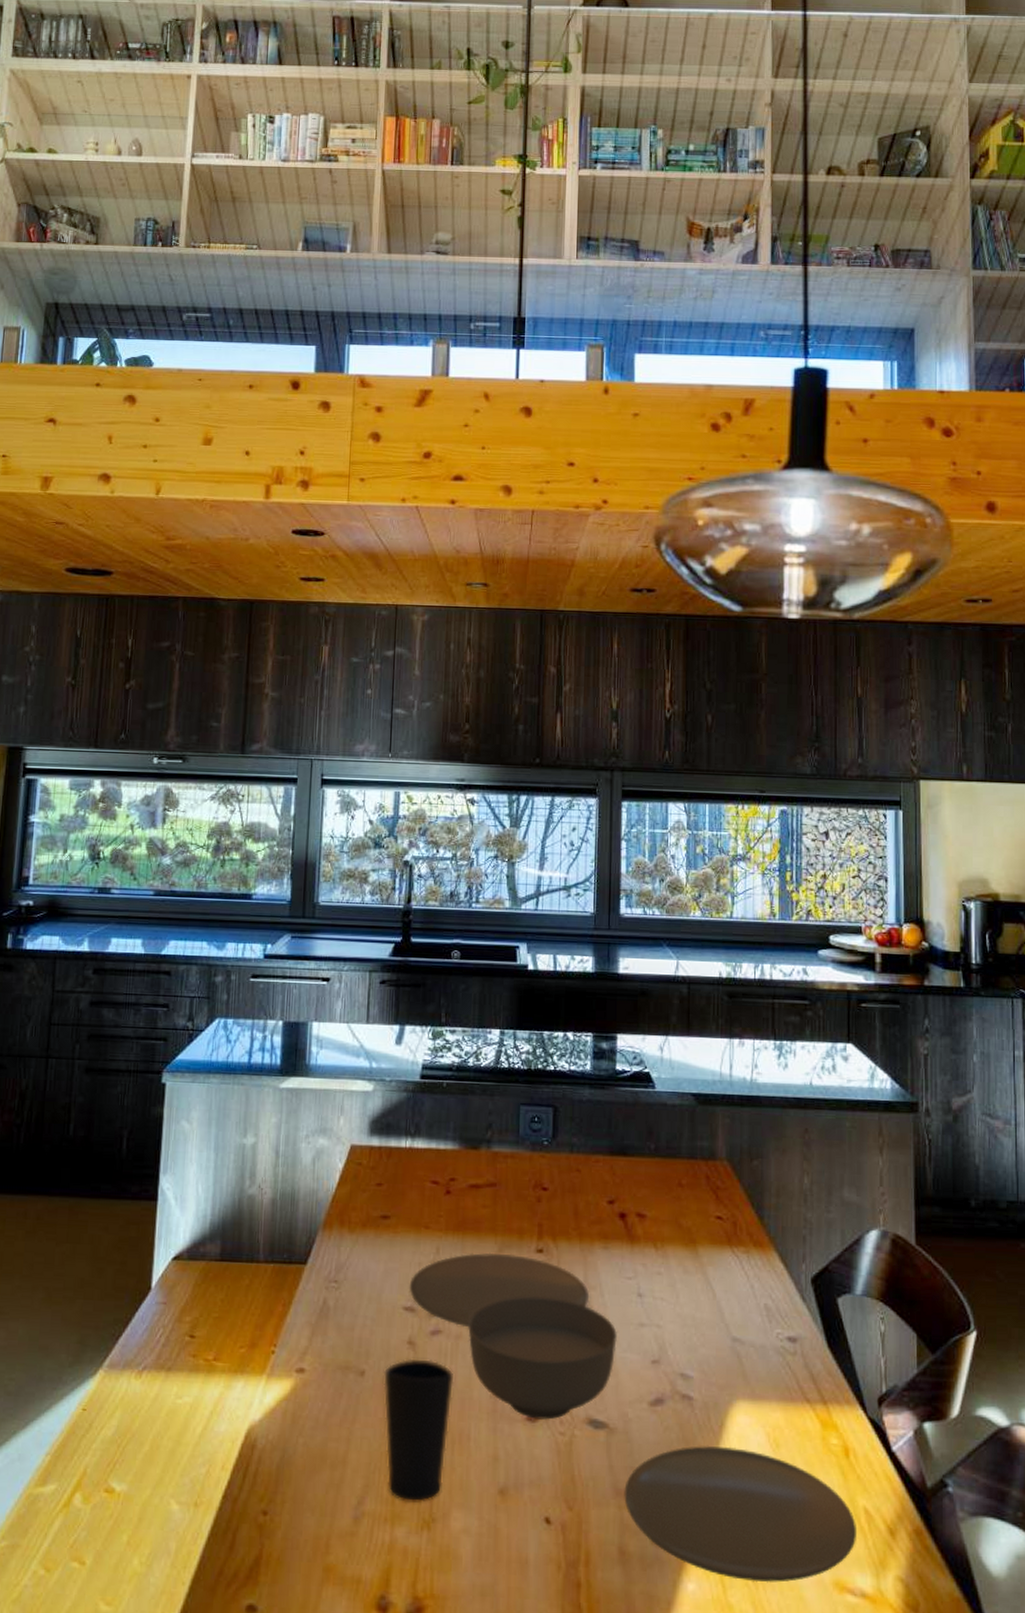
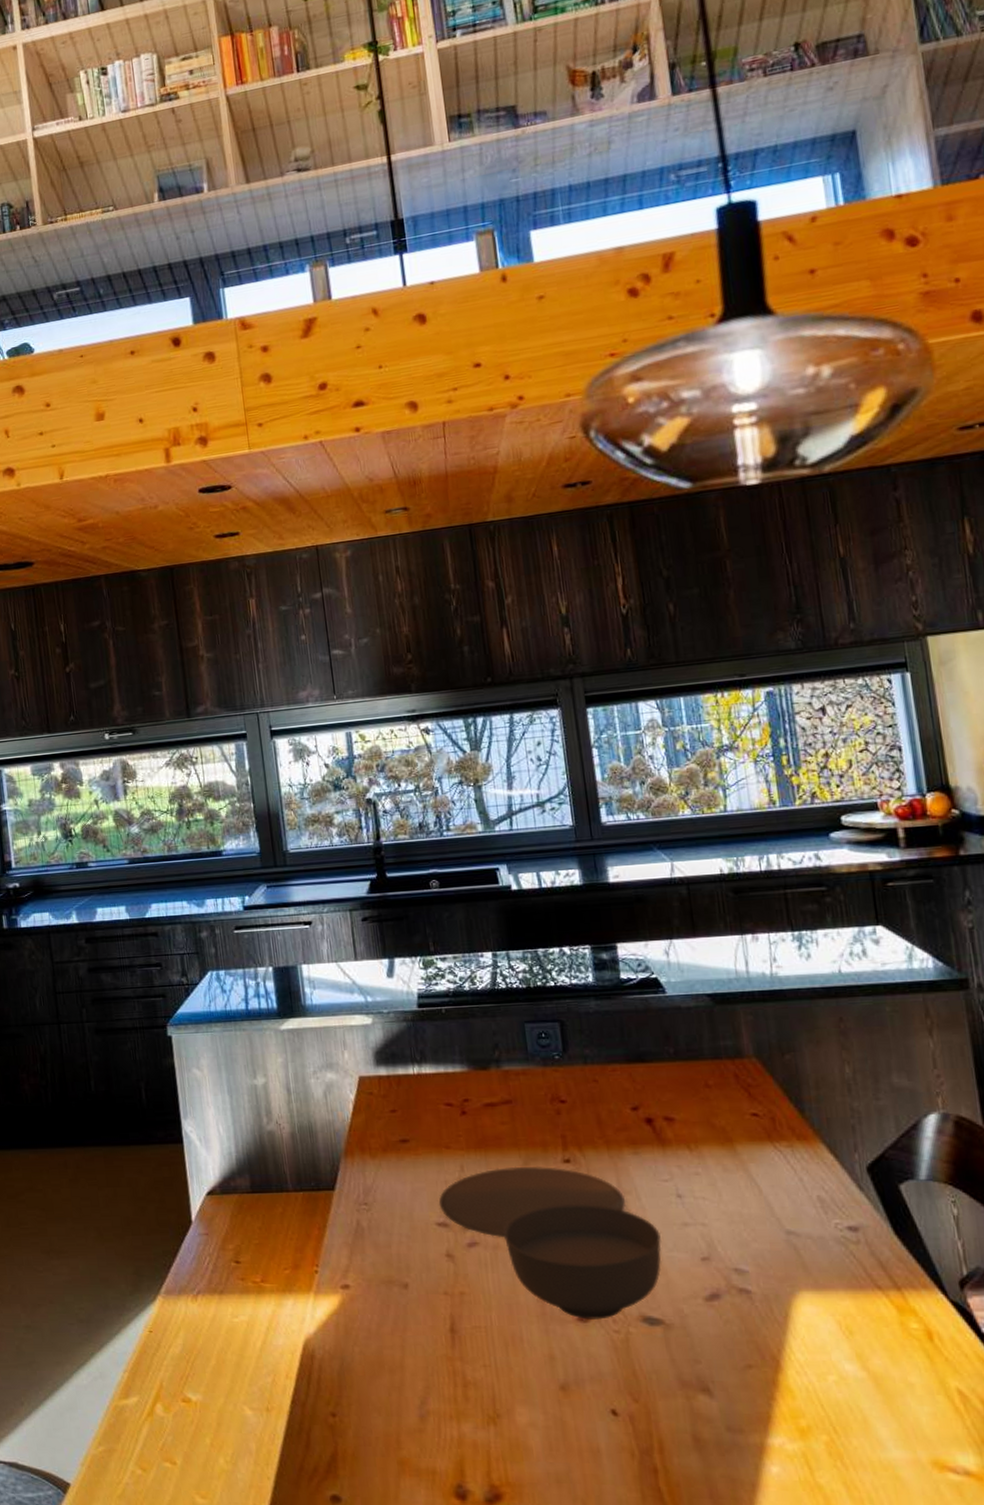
cup: present [383,1358,454,1503] -> none [426,1270,502,1401]
plate: present [624,1445,858,1583] -> none [690,1335,953,1464]

